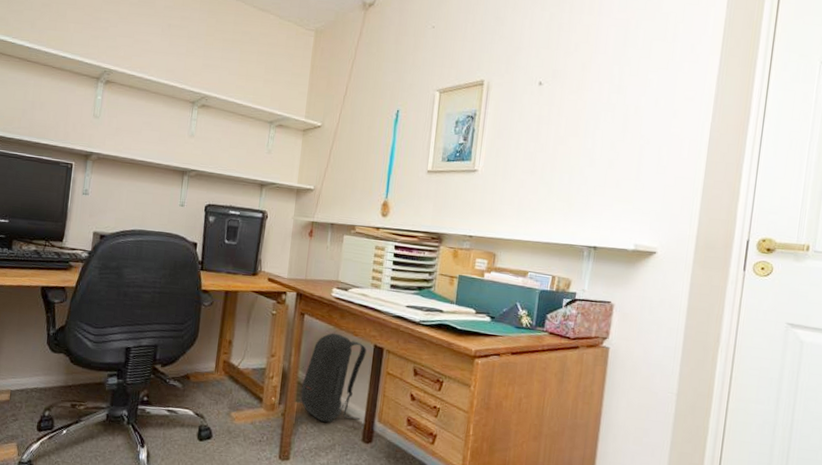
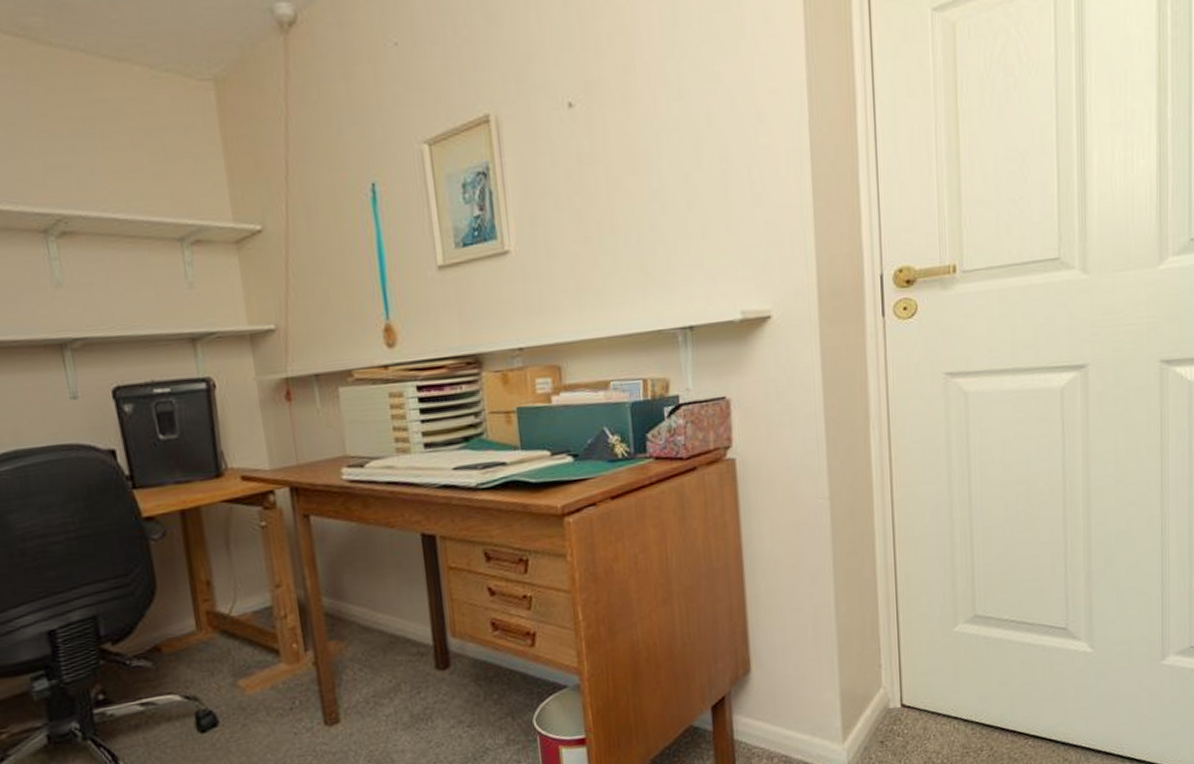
backpack: present [301,333,367,423] -> none [331,530,426,659]

